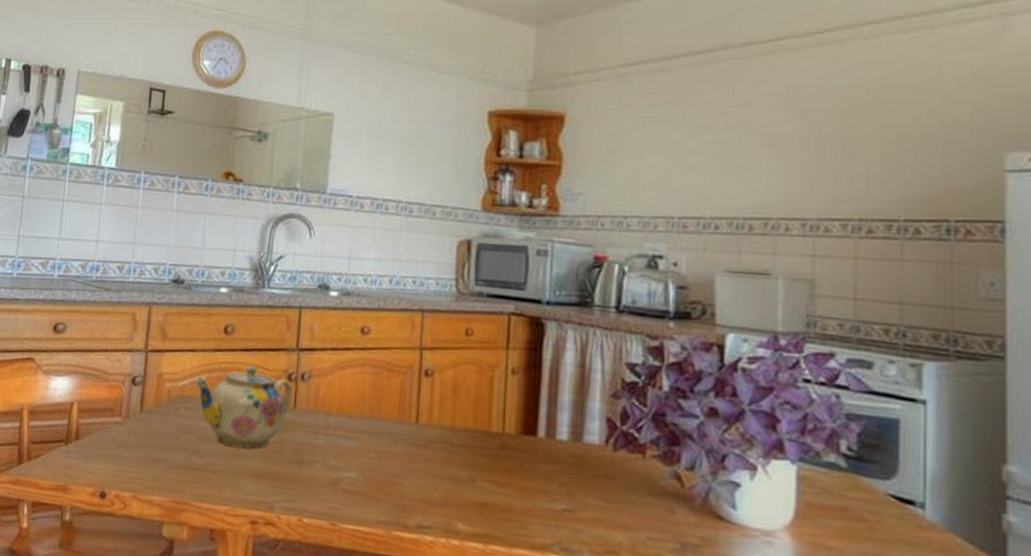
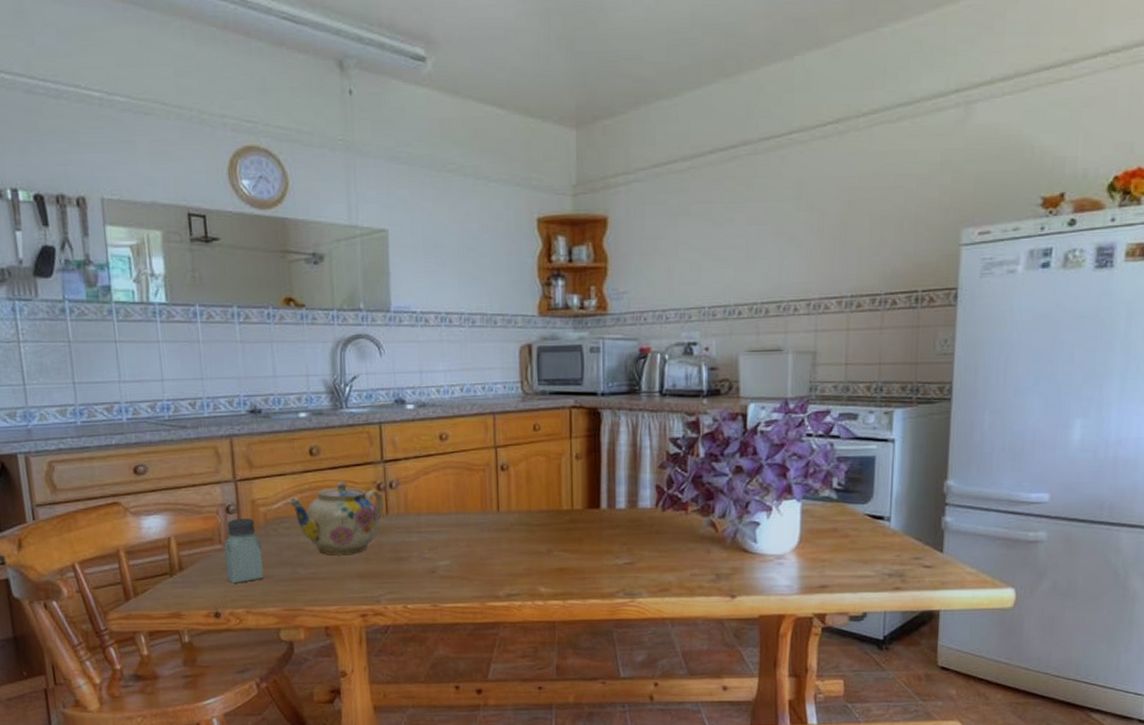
saltshaker: none [119,391,160,463] -> present [223,518,264,583]

